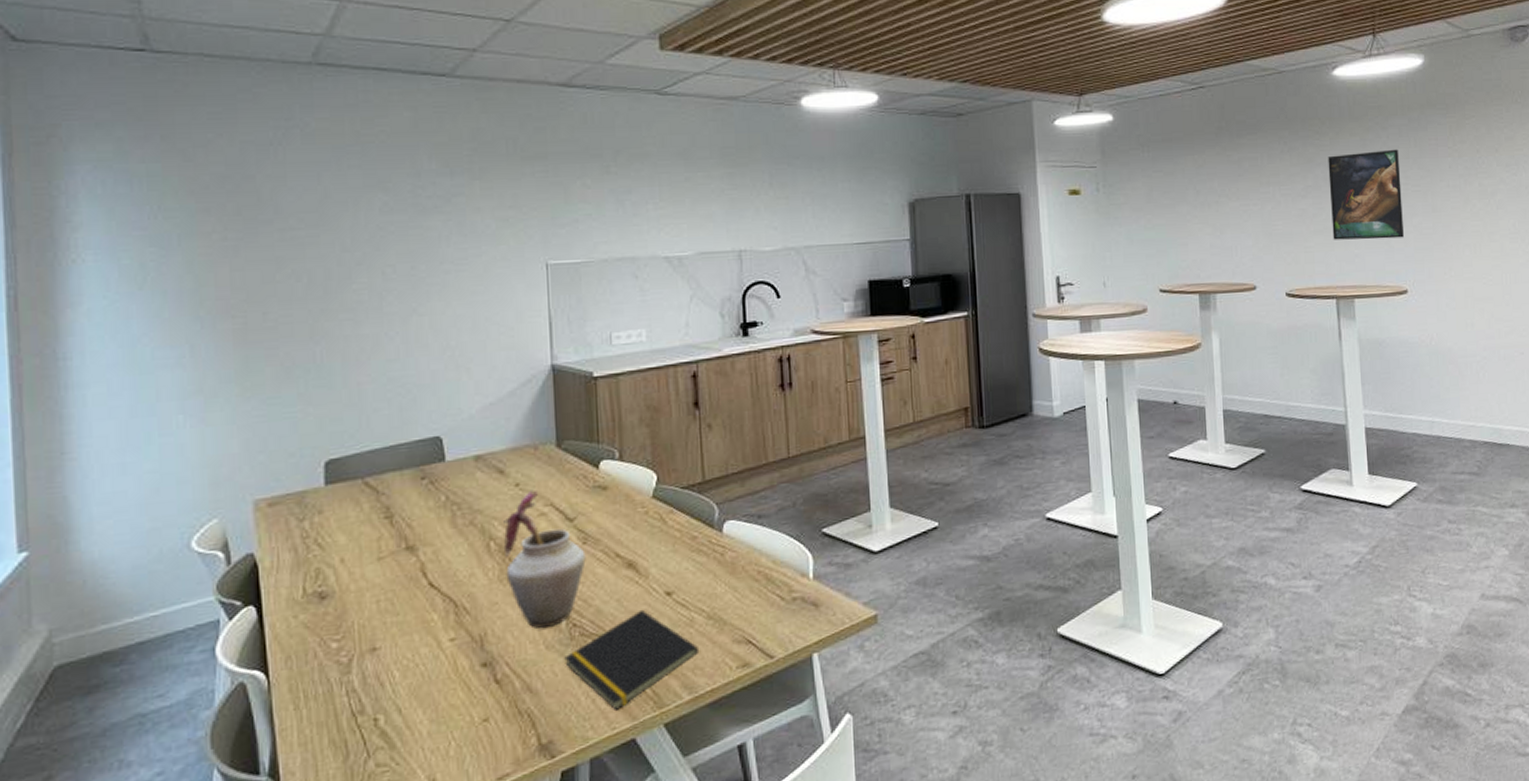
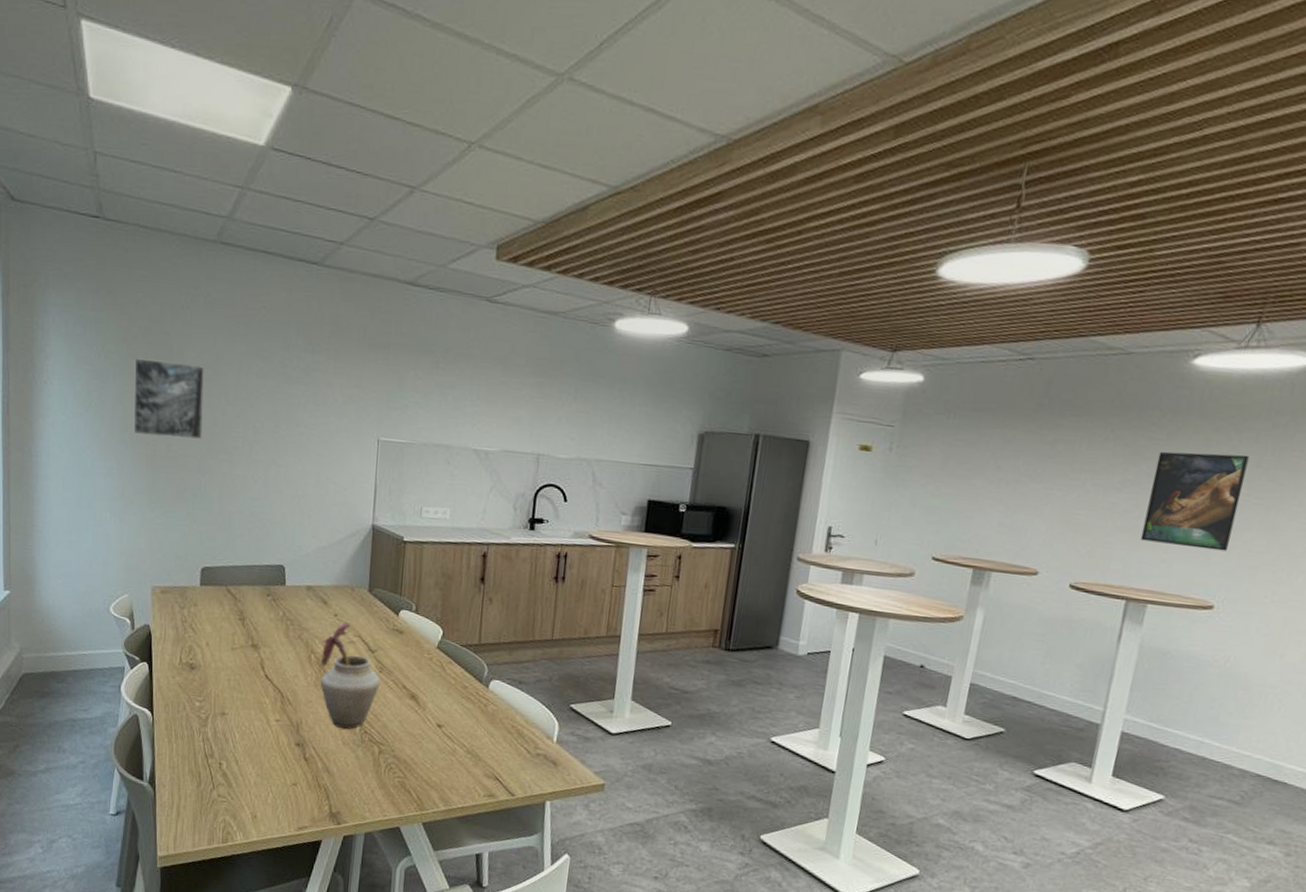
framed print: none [207,209,312,308] -> present [133,358,204,439]
notepad: present [564,609,700,710] -> none [355,733,457,803]

